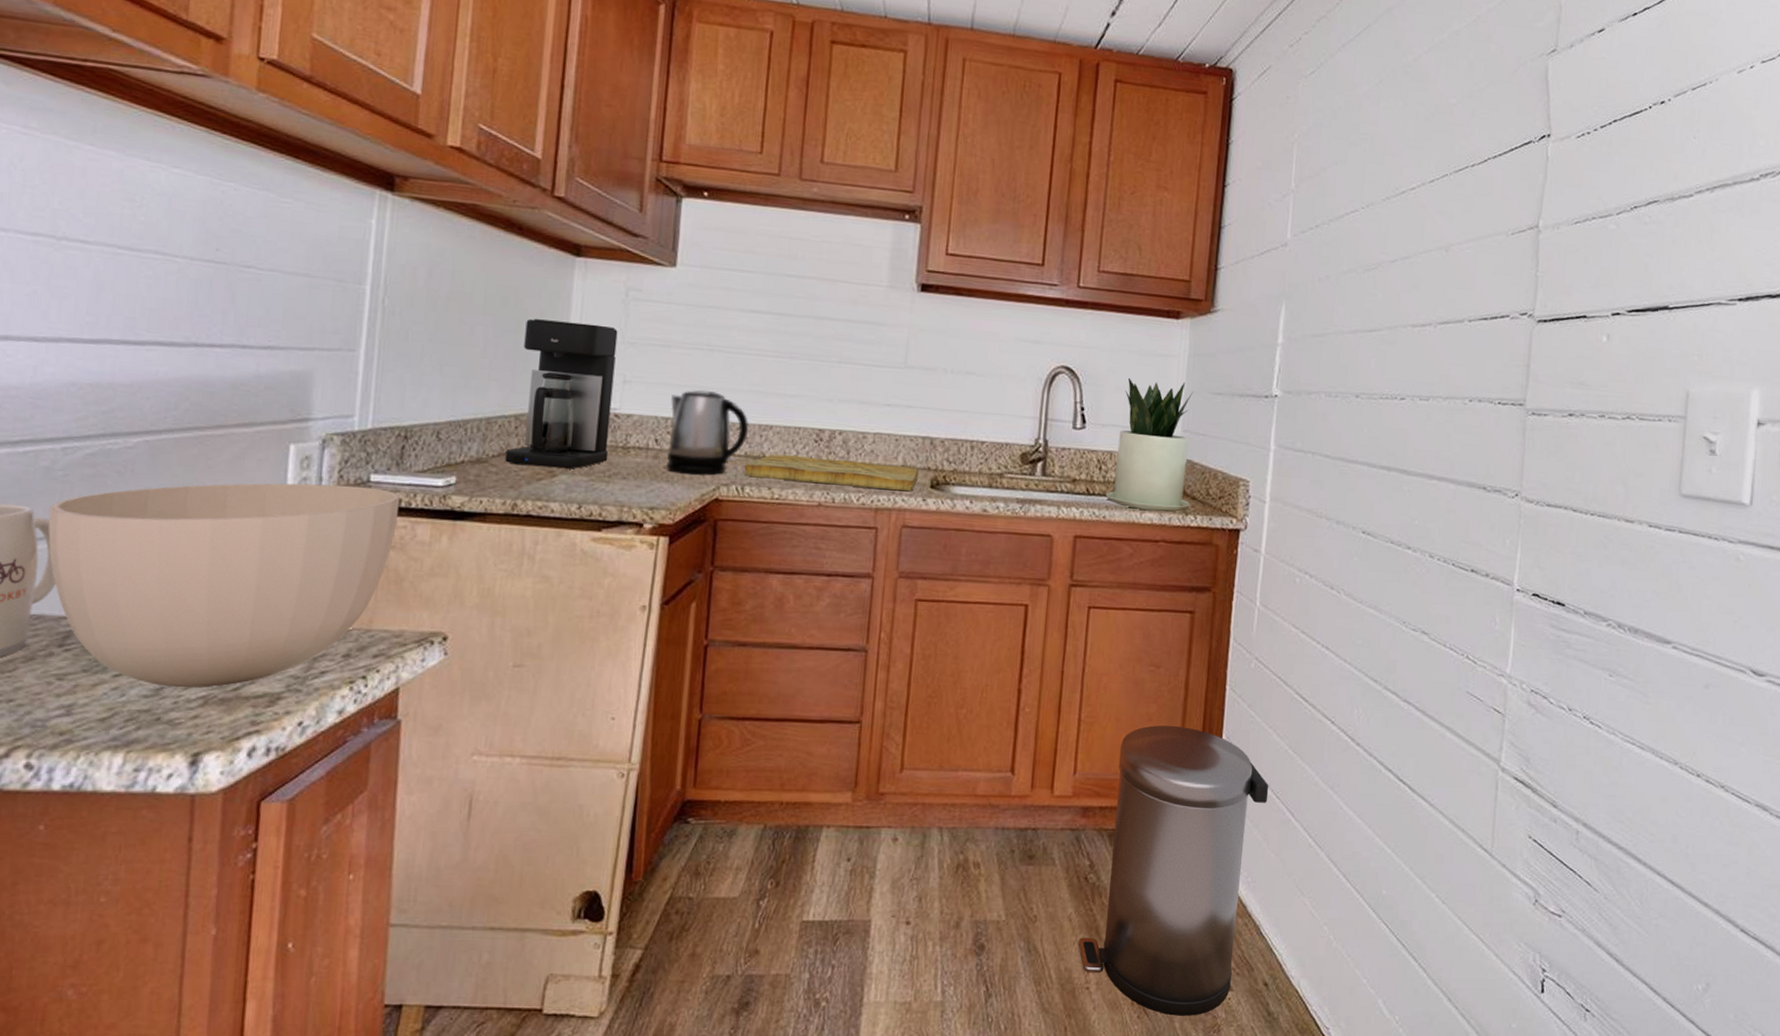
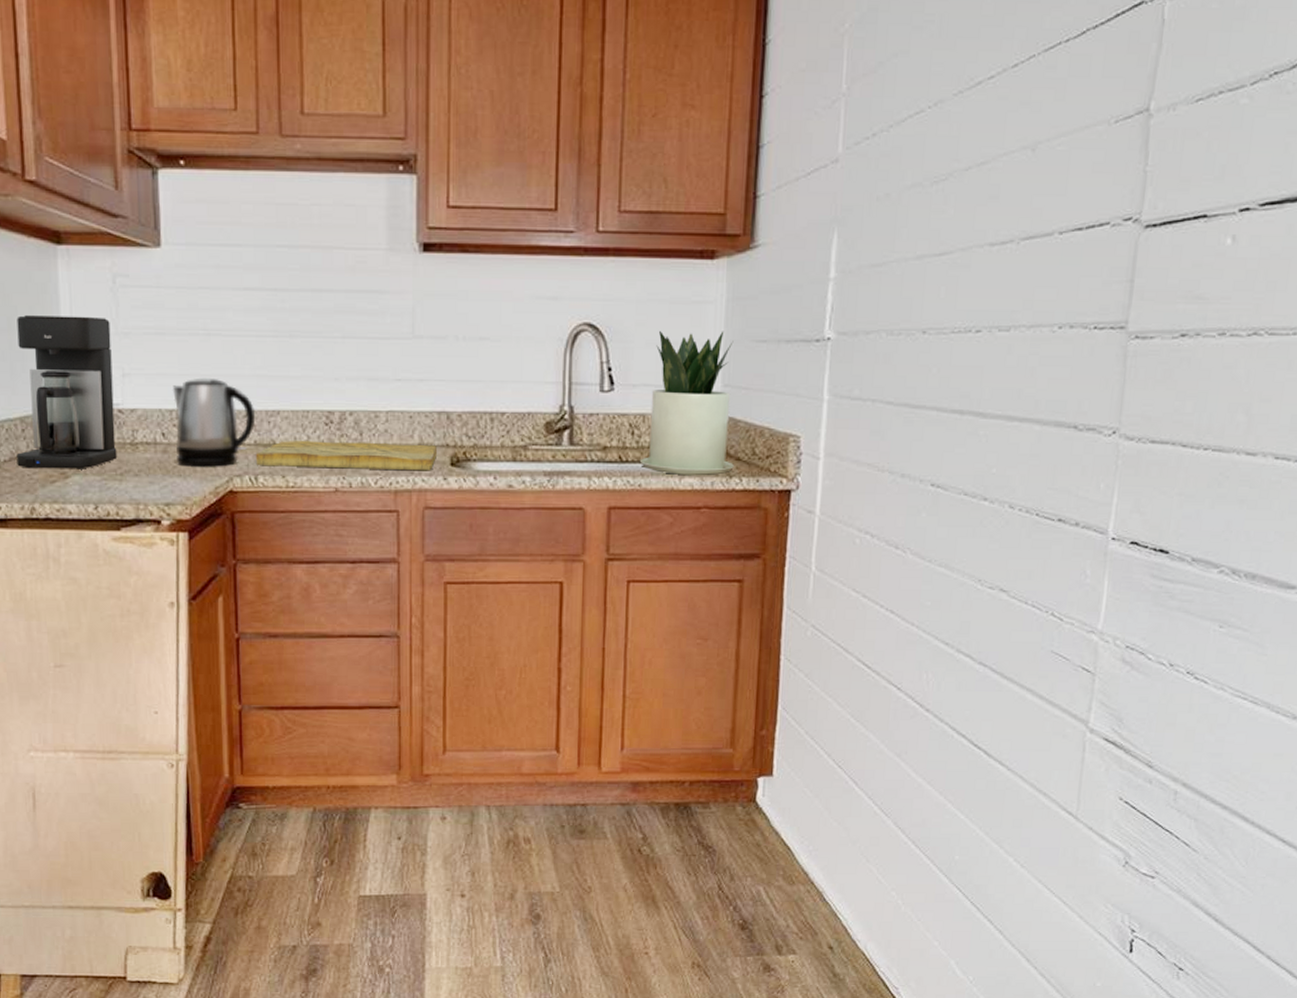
pedal bin: present [1078,725,1269,1016] -> none [634,699,830,978]

